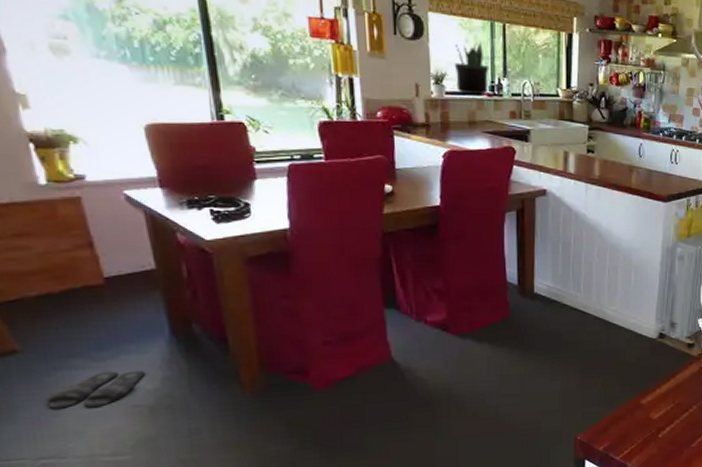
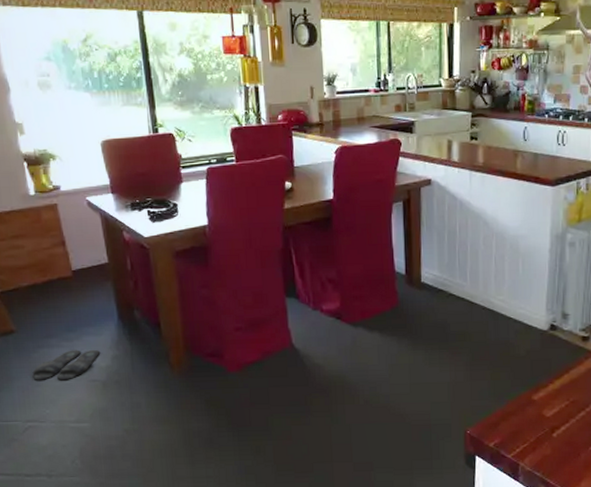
planter: present [454,42,489,95] -> none [344,42,376,92]

